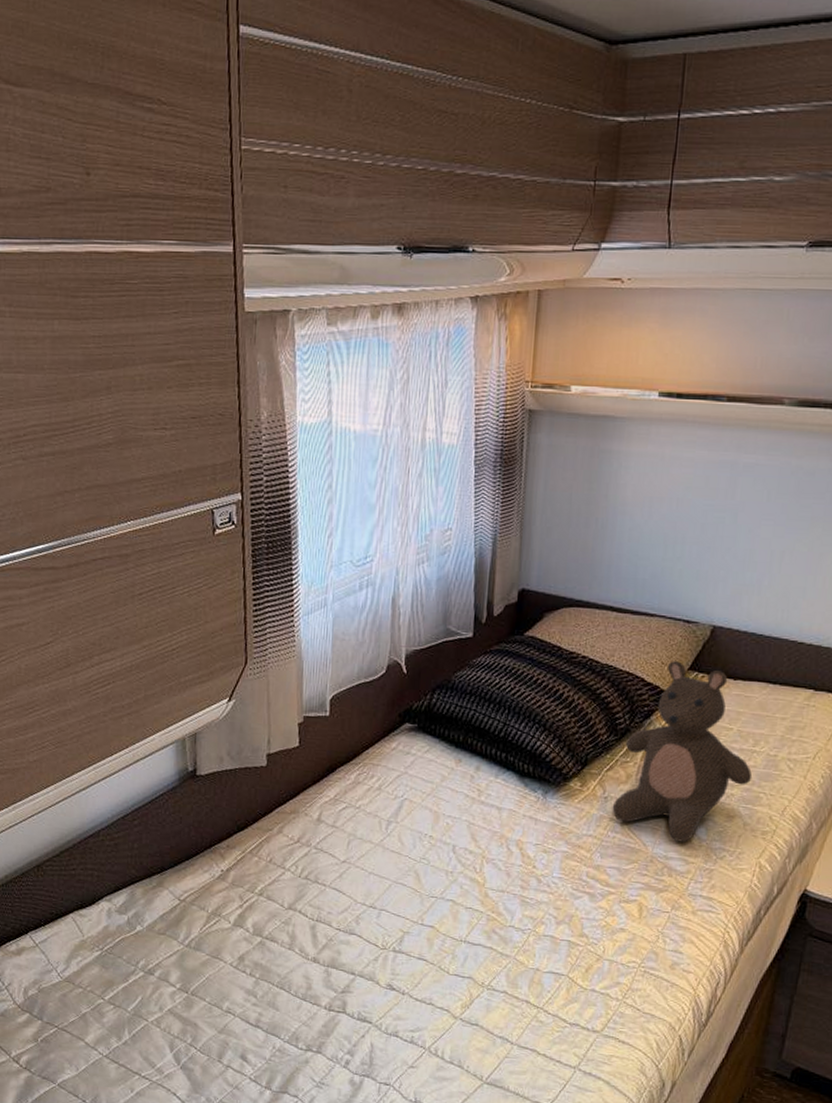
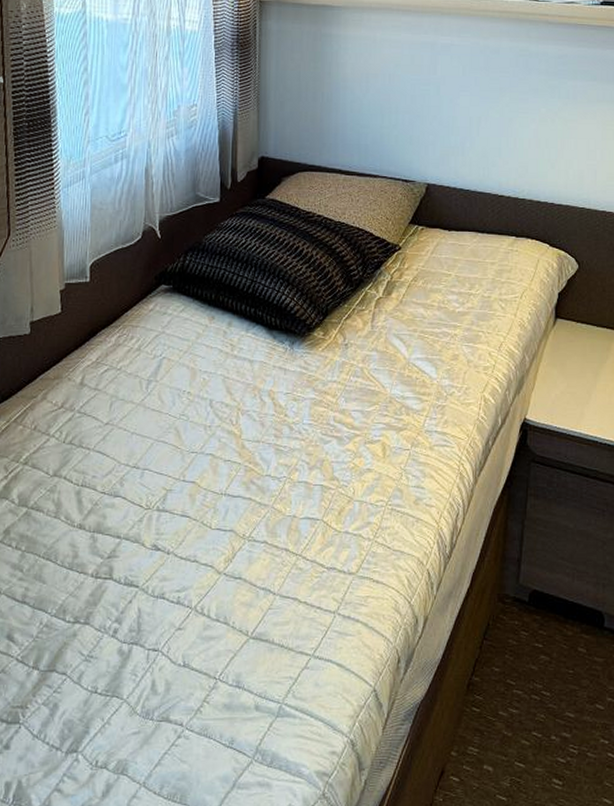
stuffed bear: present [612,661,753,842] -> none [352,216,471,382]

